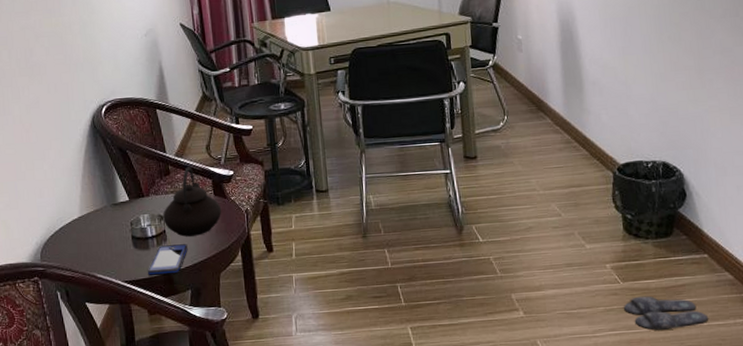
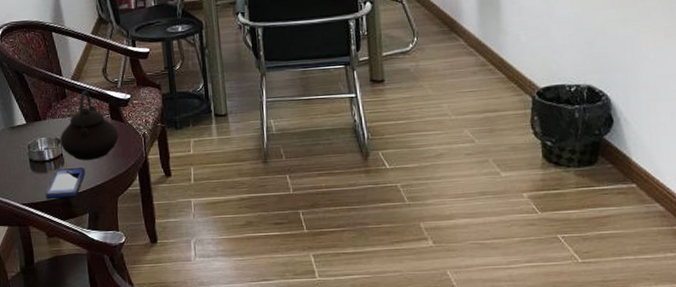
slippers: present [624,296,708,330] -> none [542,227,635,263]

